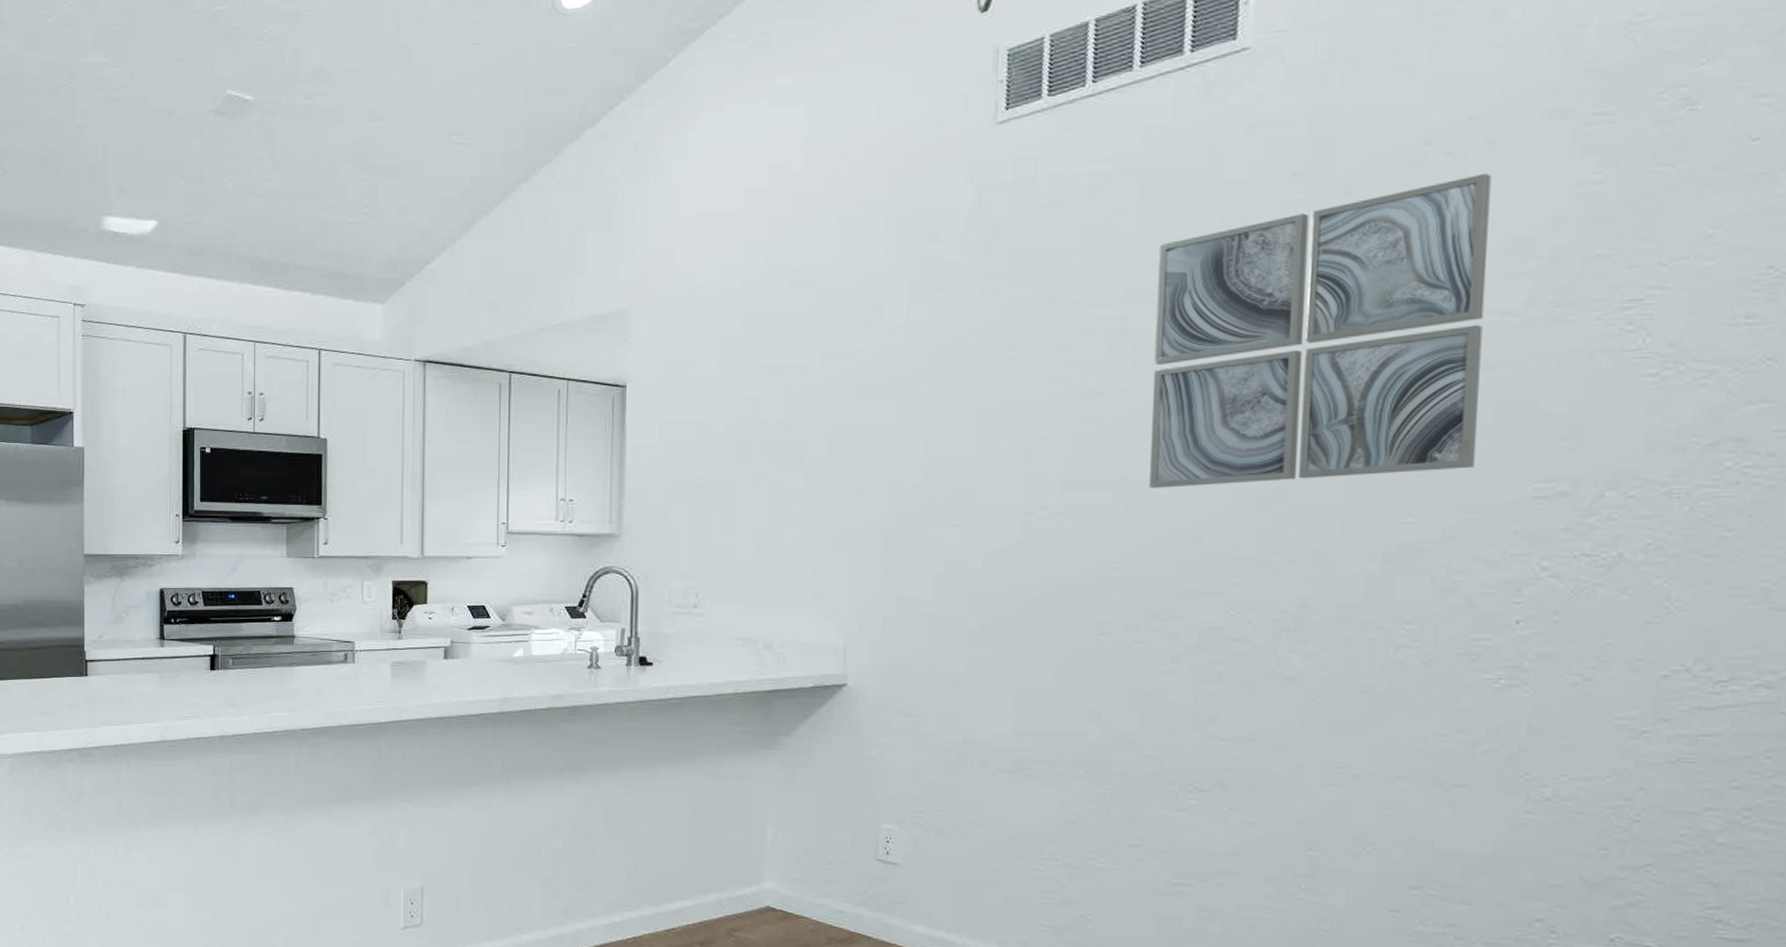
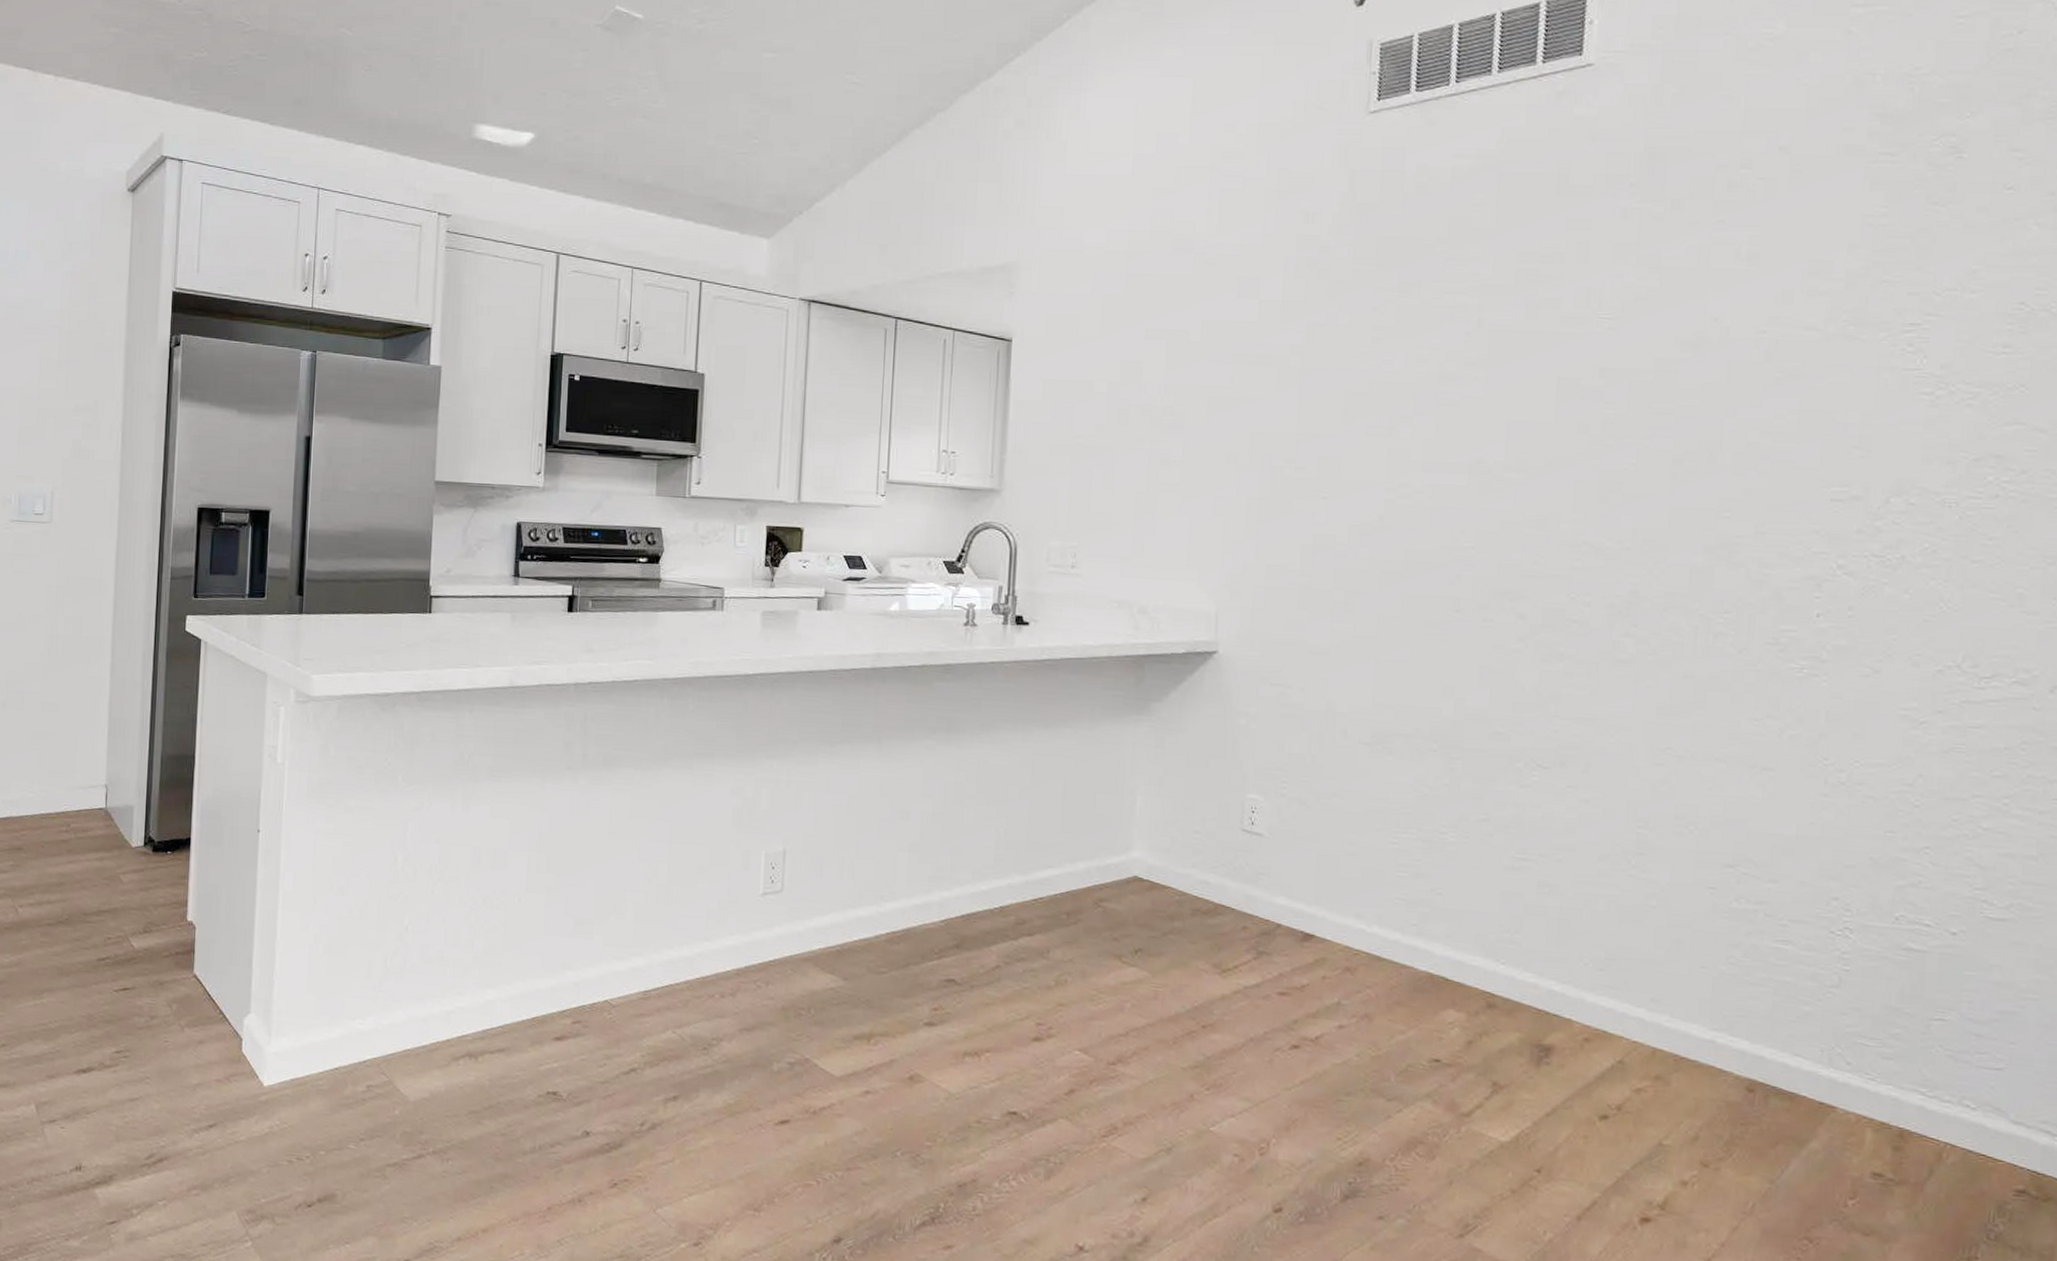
wall art: present [1149,173,1492,488] -> none [1501,198,1797,473]

